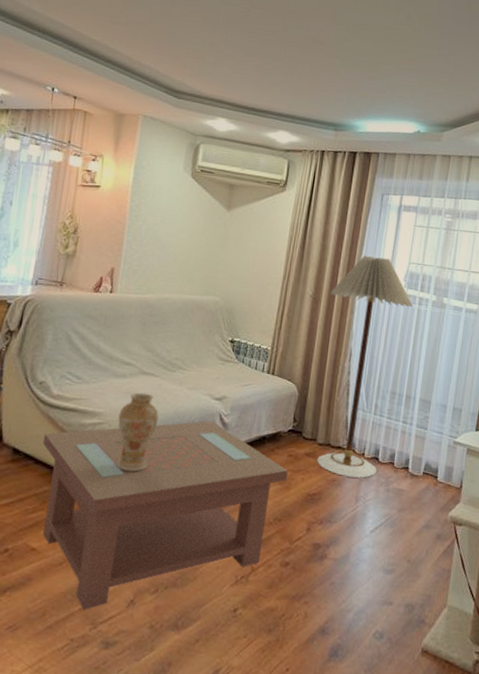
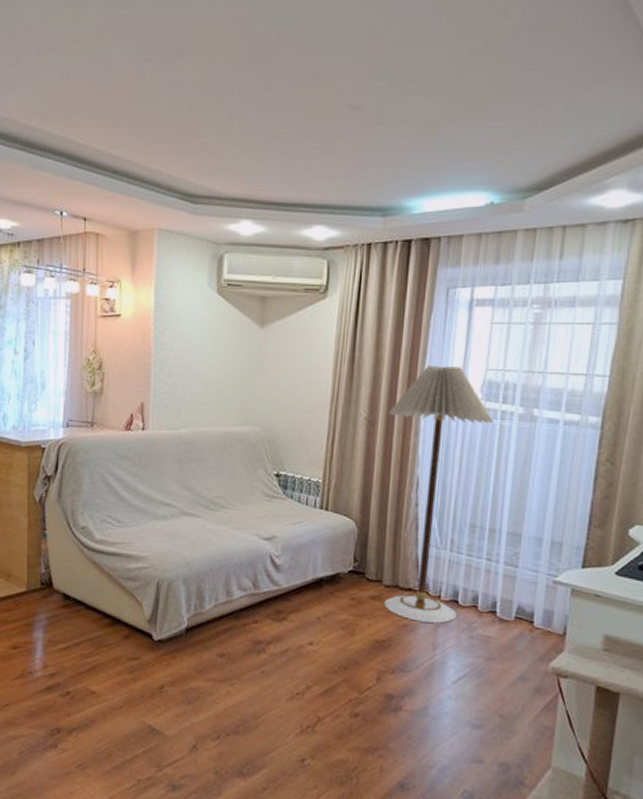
coffee table: present [42,421,289,610] -> none [91,563,352,753]
vase: present [117,392,159,472] -> none [163,534,205,617]

